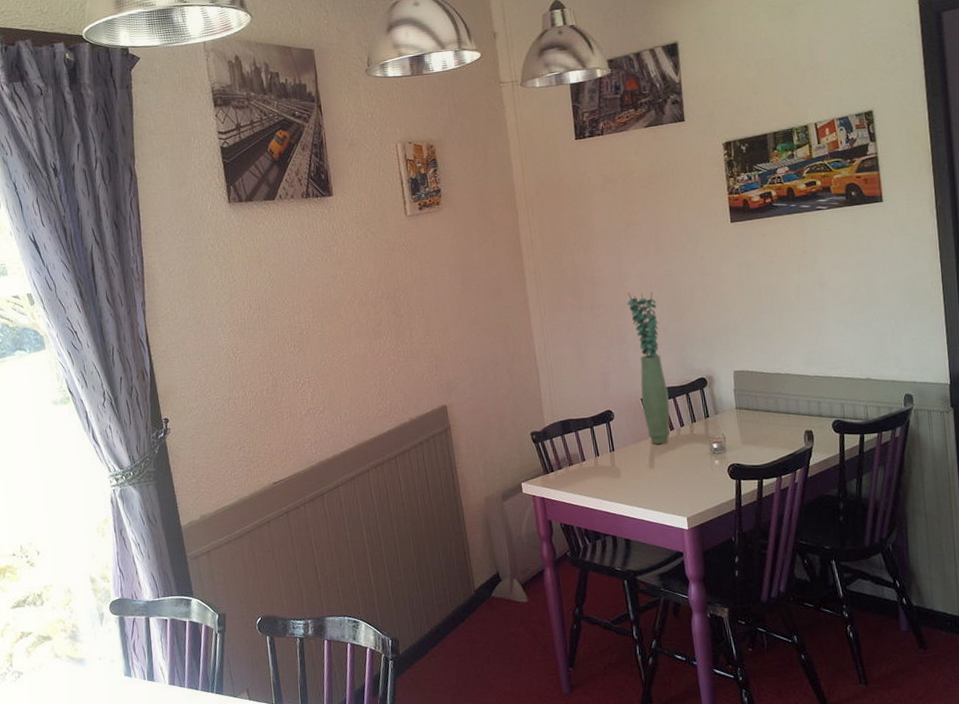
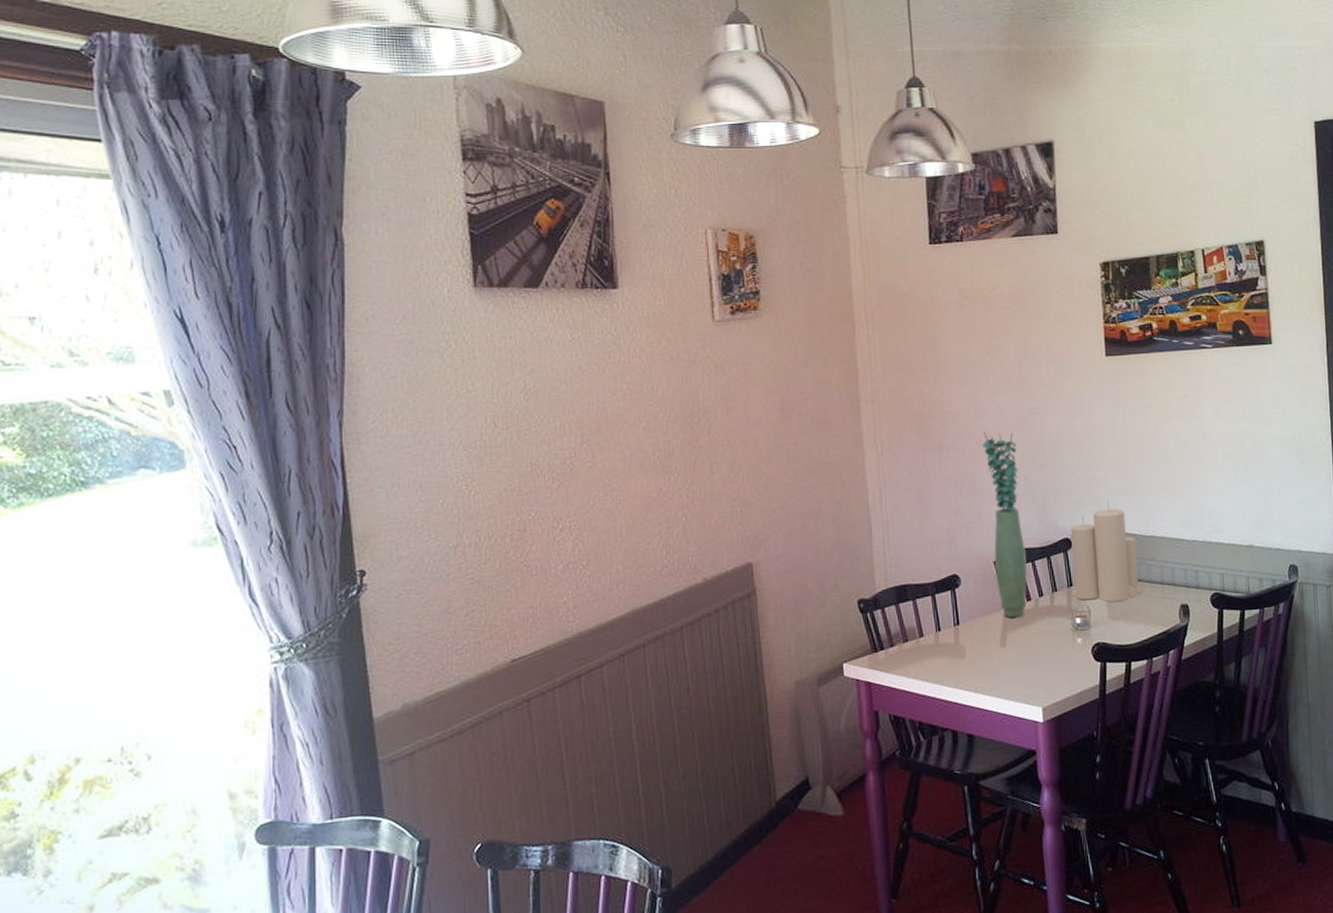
candle: none [706,344,771,430] -> present [1071,500,1143,602]

